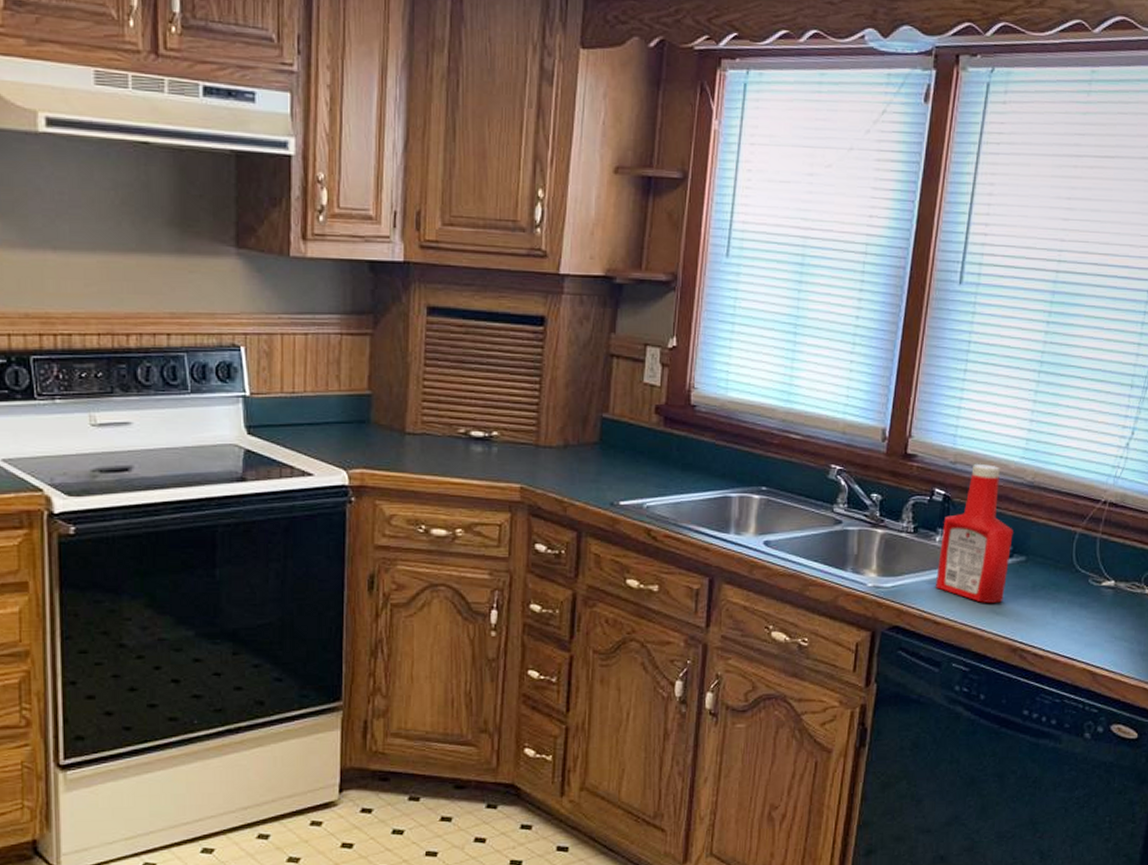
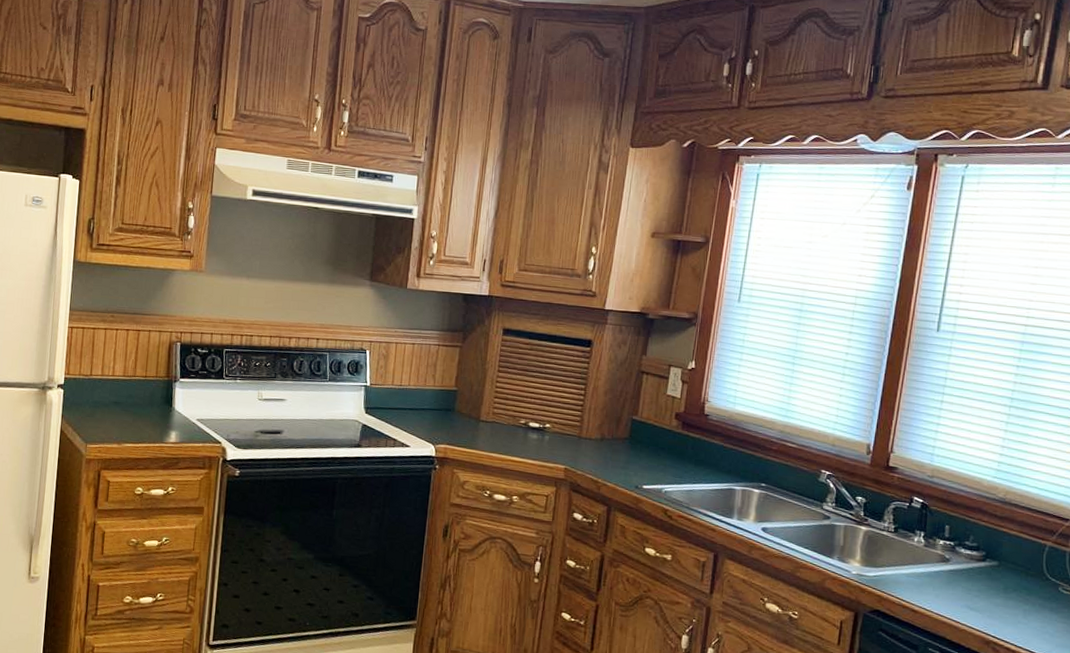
ketchup bottle: present [936,464,1013,604] -> none [914,479,986,600]

